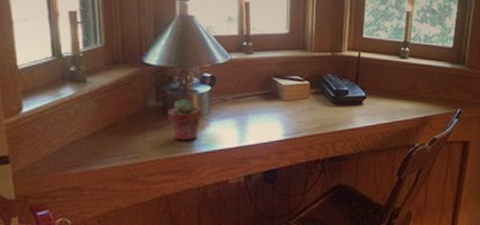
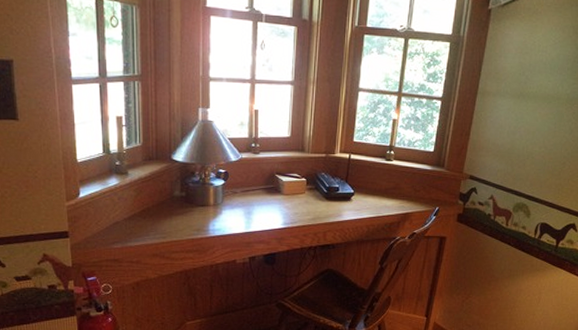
potted succulent: present [166,99,202,141] -> none [188,191,217,226]

